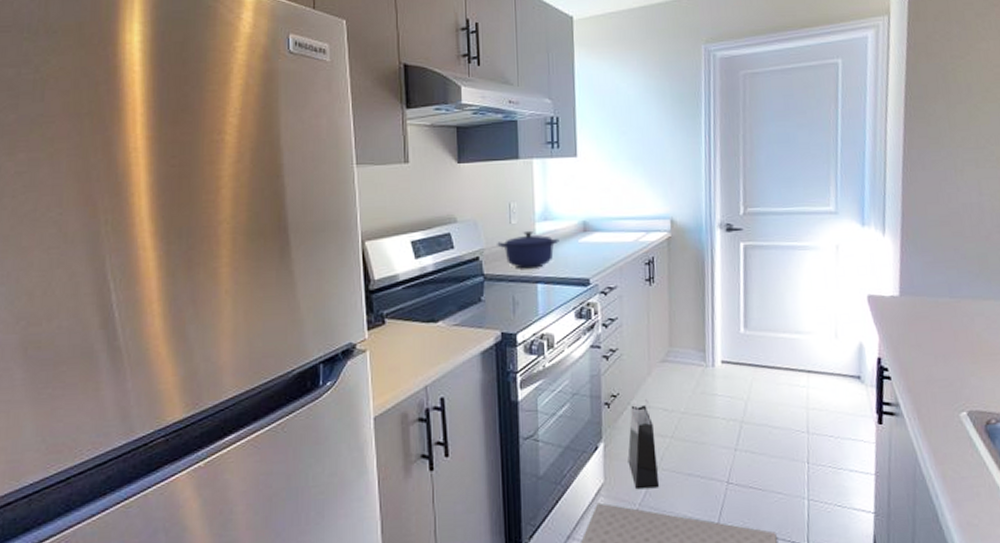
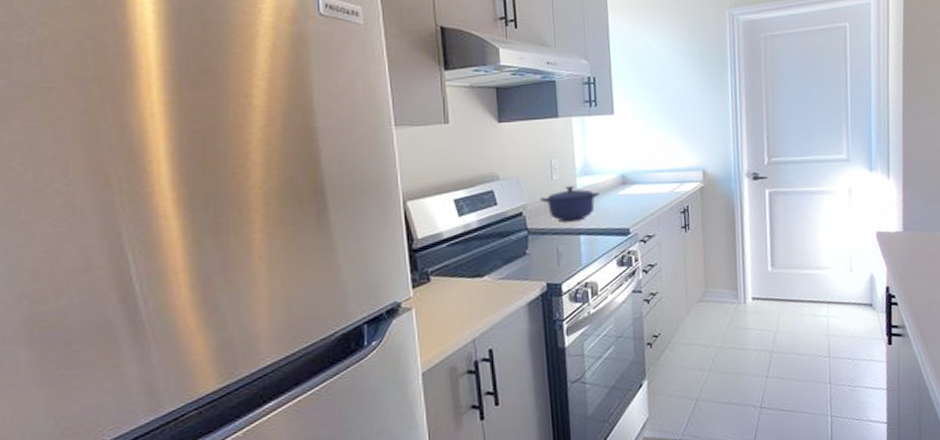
shopping bag: present [627,398,659,490] -> none [670,336,699,421]

